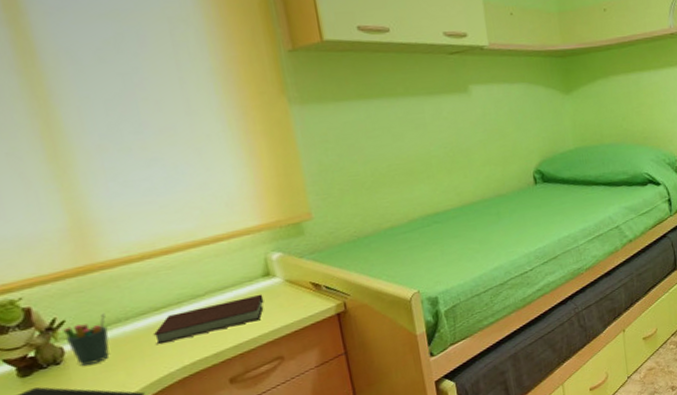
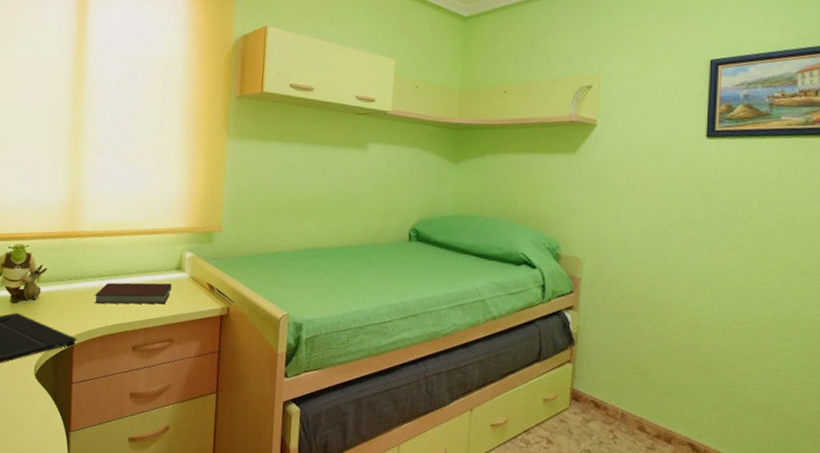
pen holder: present [63,312,110,366] -> none [43,268,71,306]

